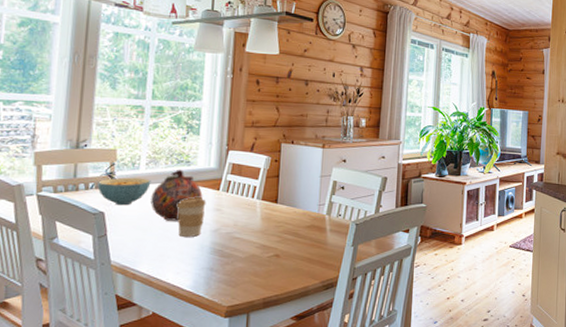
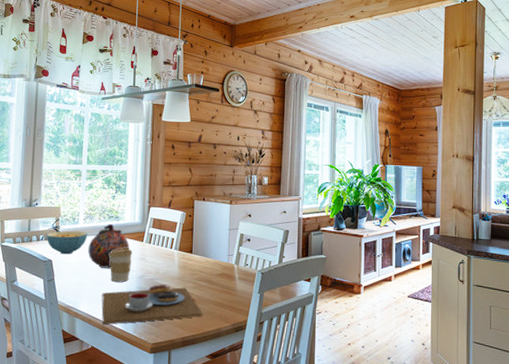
place setting: none [166,239,289,287] -> present [102,284,203,325]

